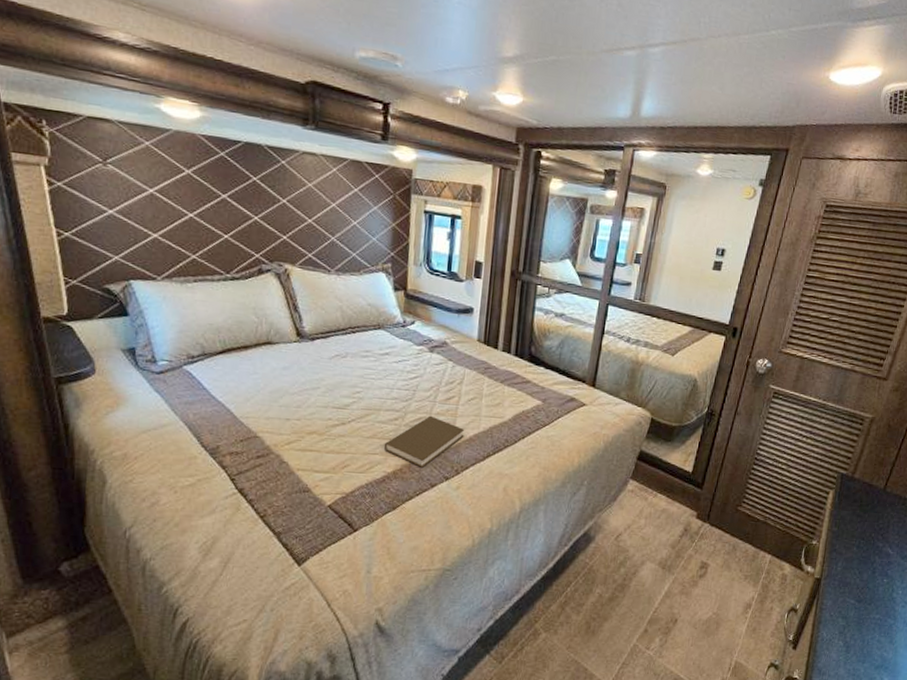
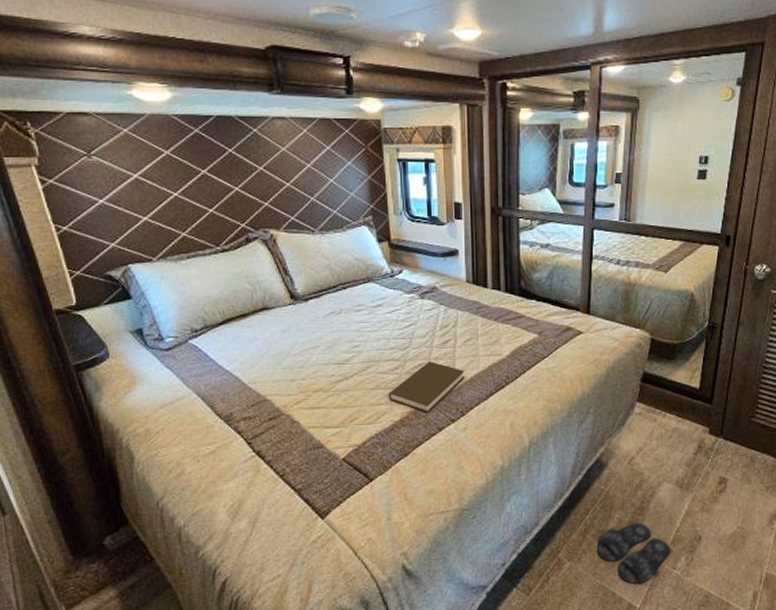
slippers: none [574,600,647,662] -> present [597,523,671,585]

